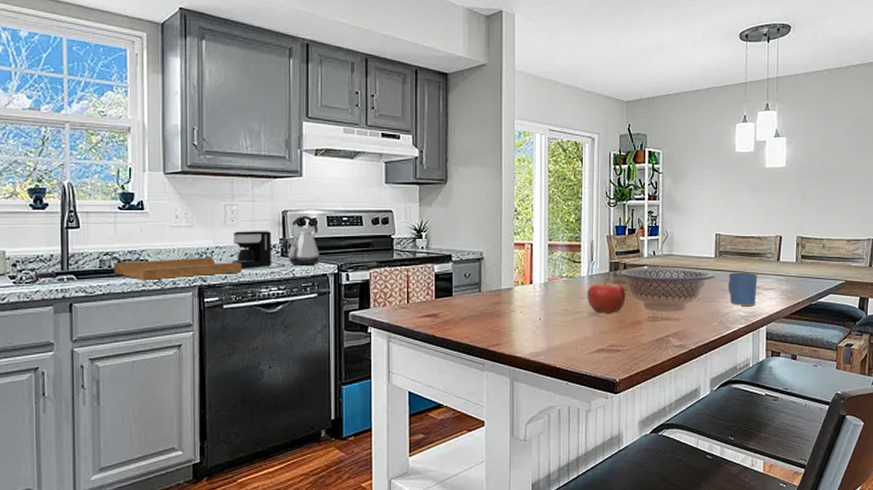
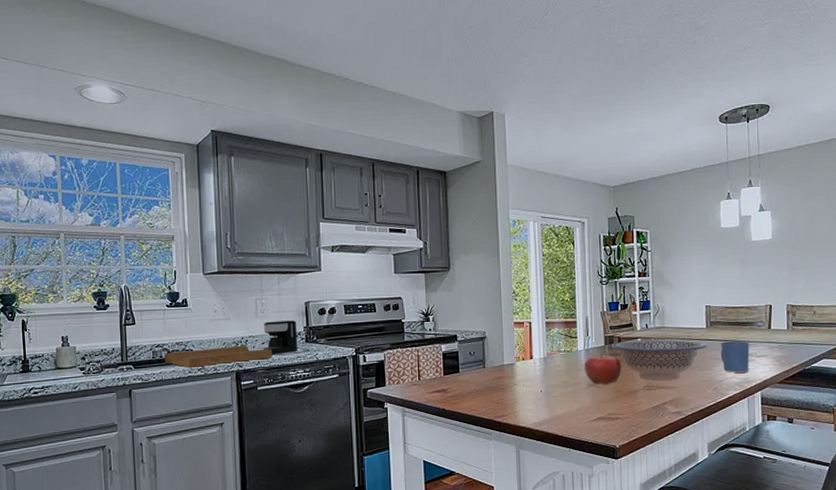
kettle: present [286,215,320,266] -> none [309,305,340,350]

